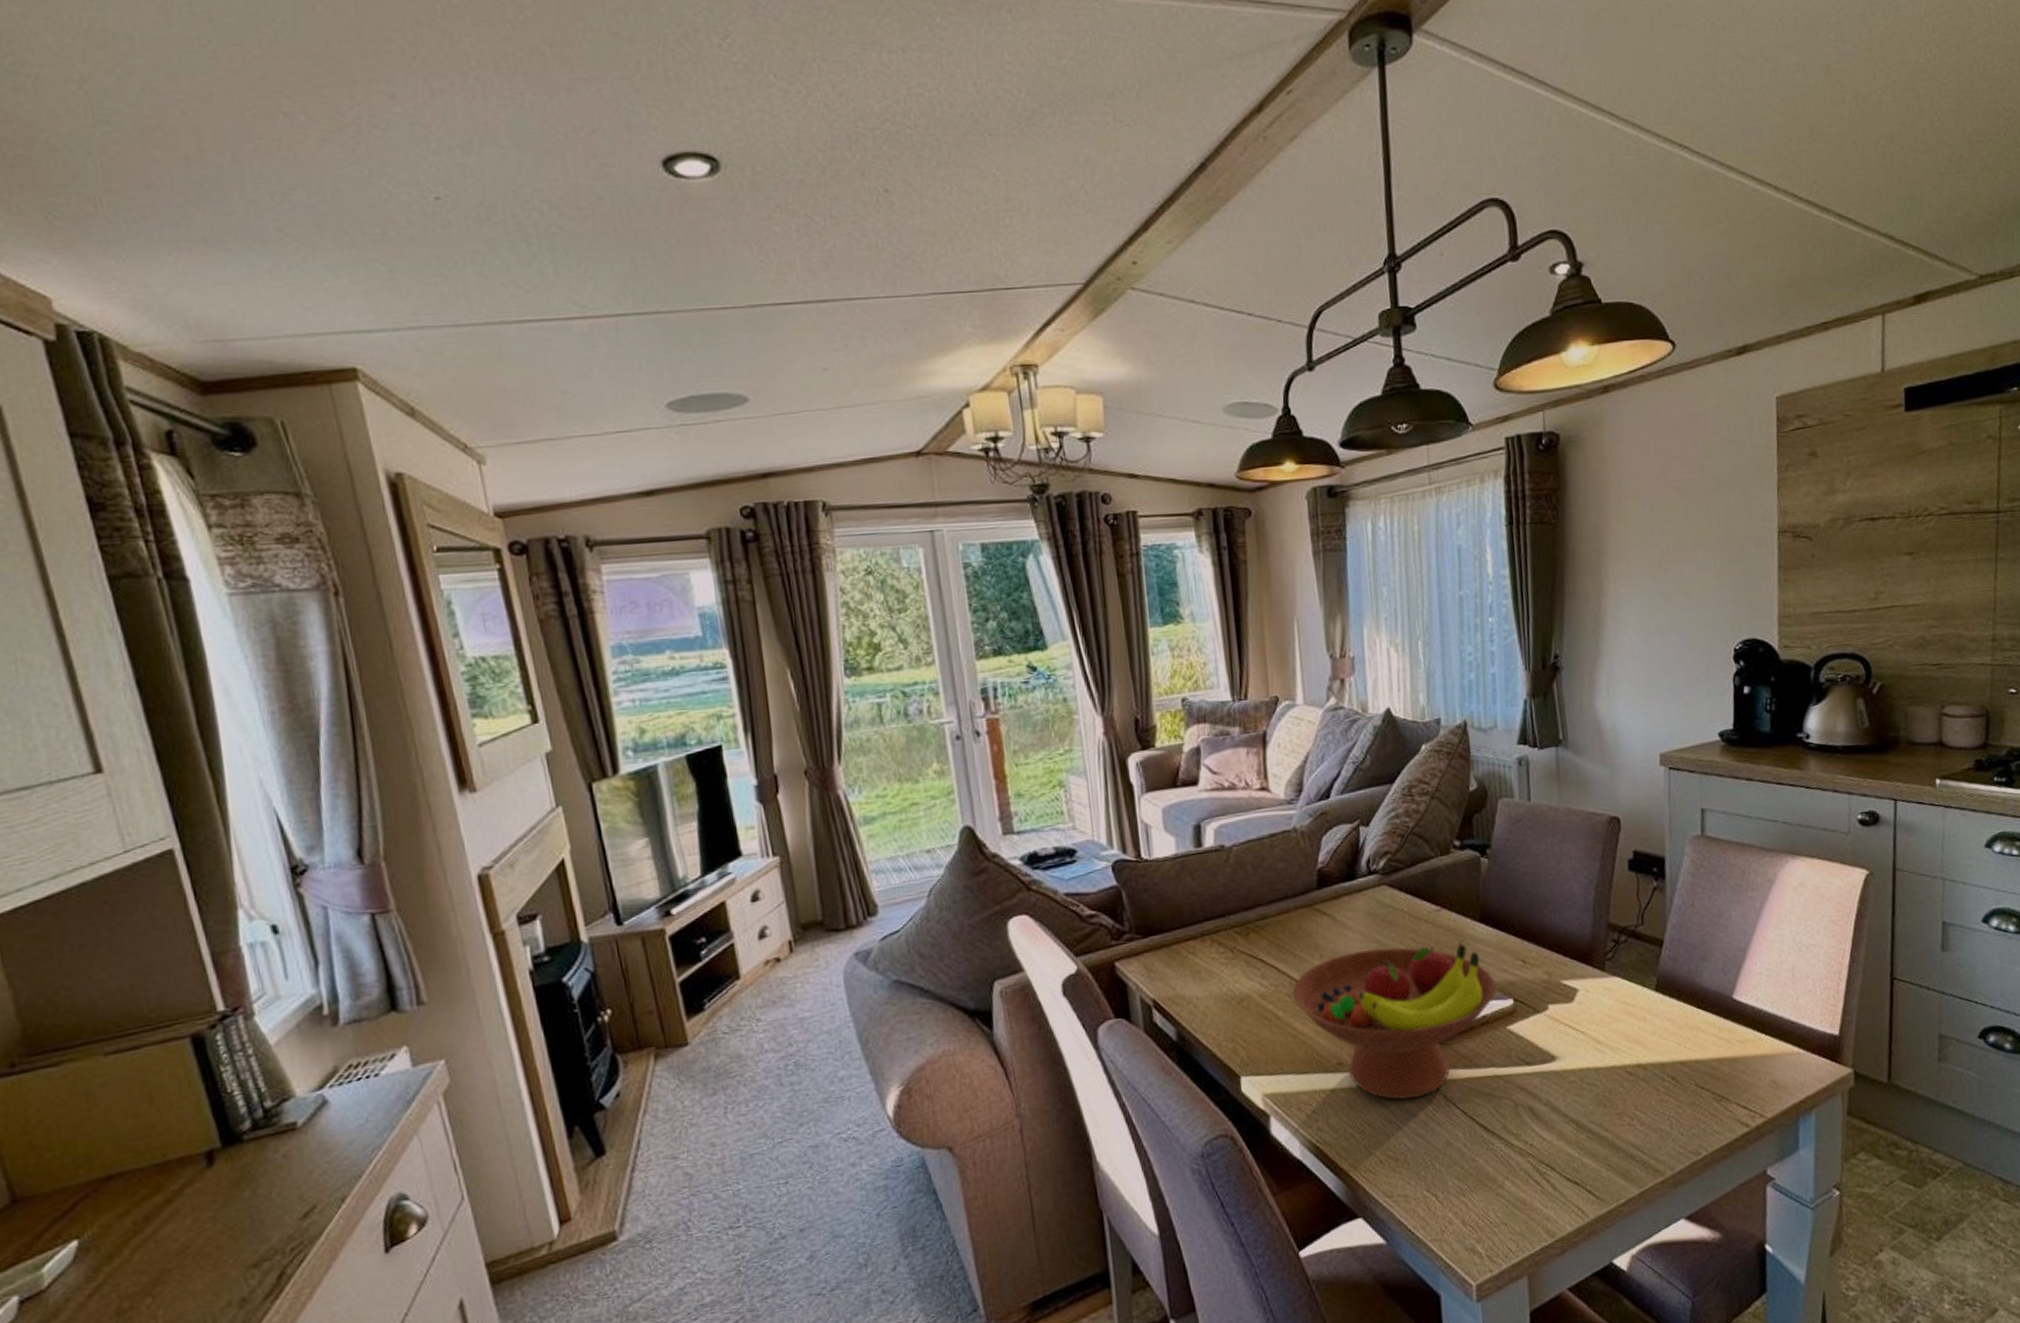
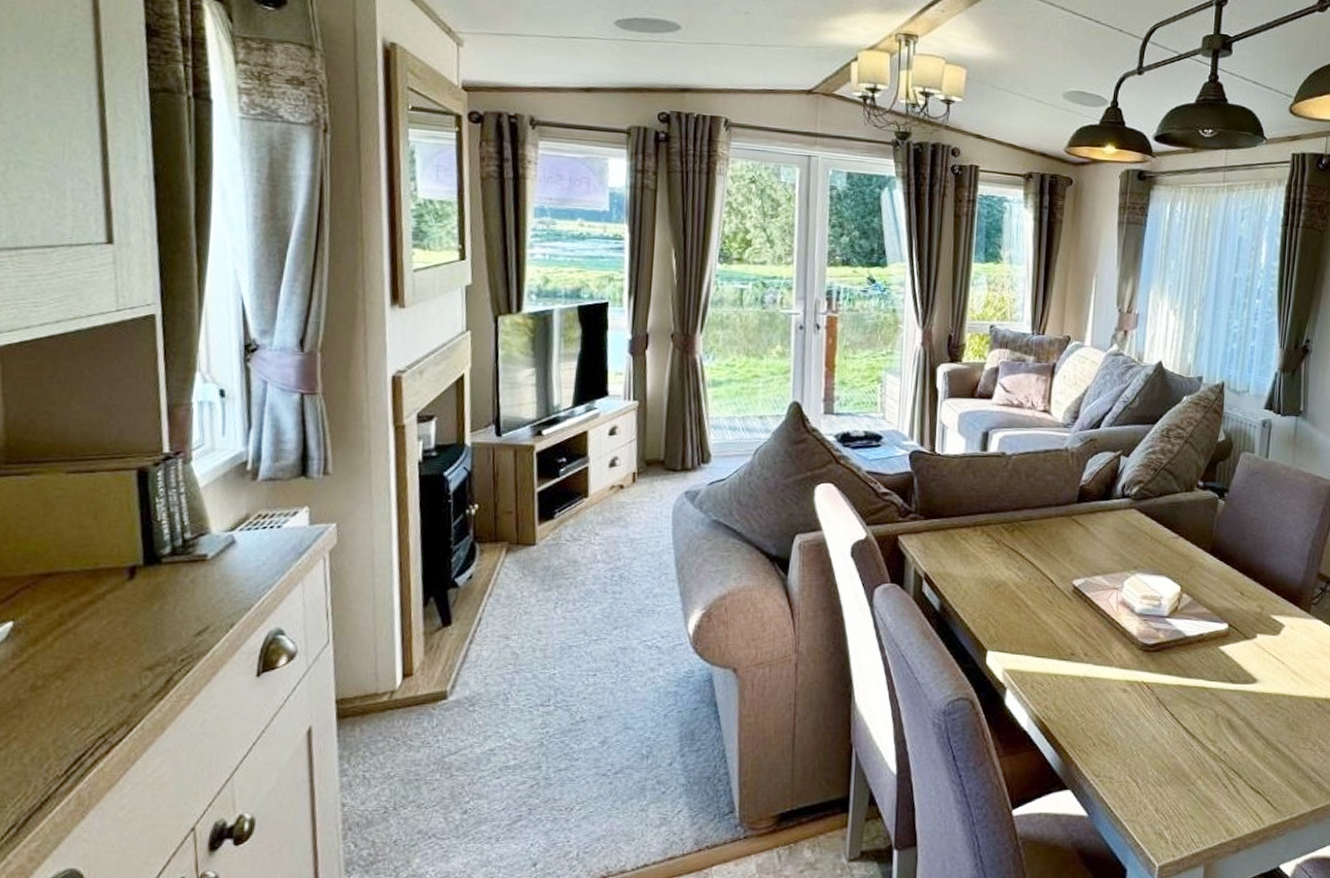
fruit bowl: present [1292,944,1497,1100] -> none [1042,561,1216,695]

